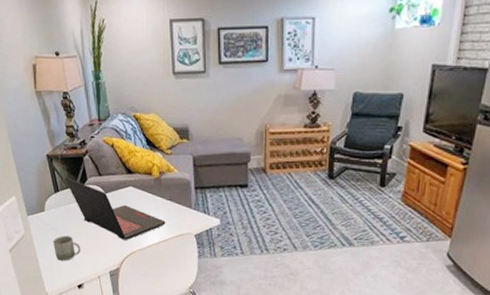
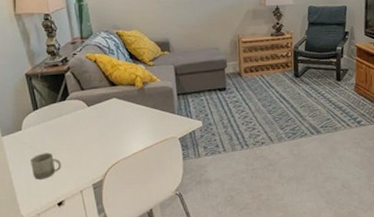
laptop: present [65,177,166,240] -> none [45,94,150,151]

